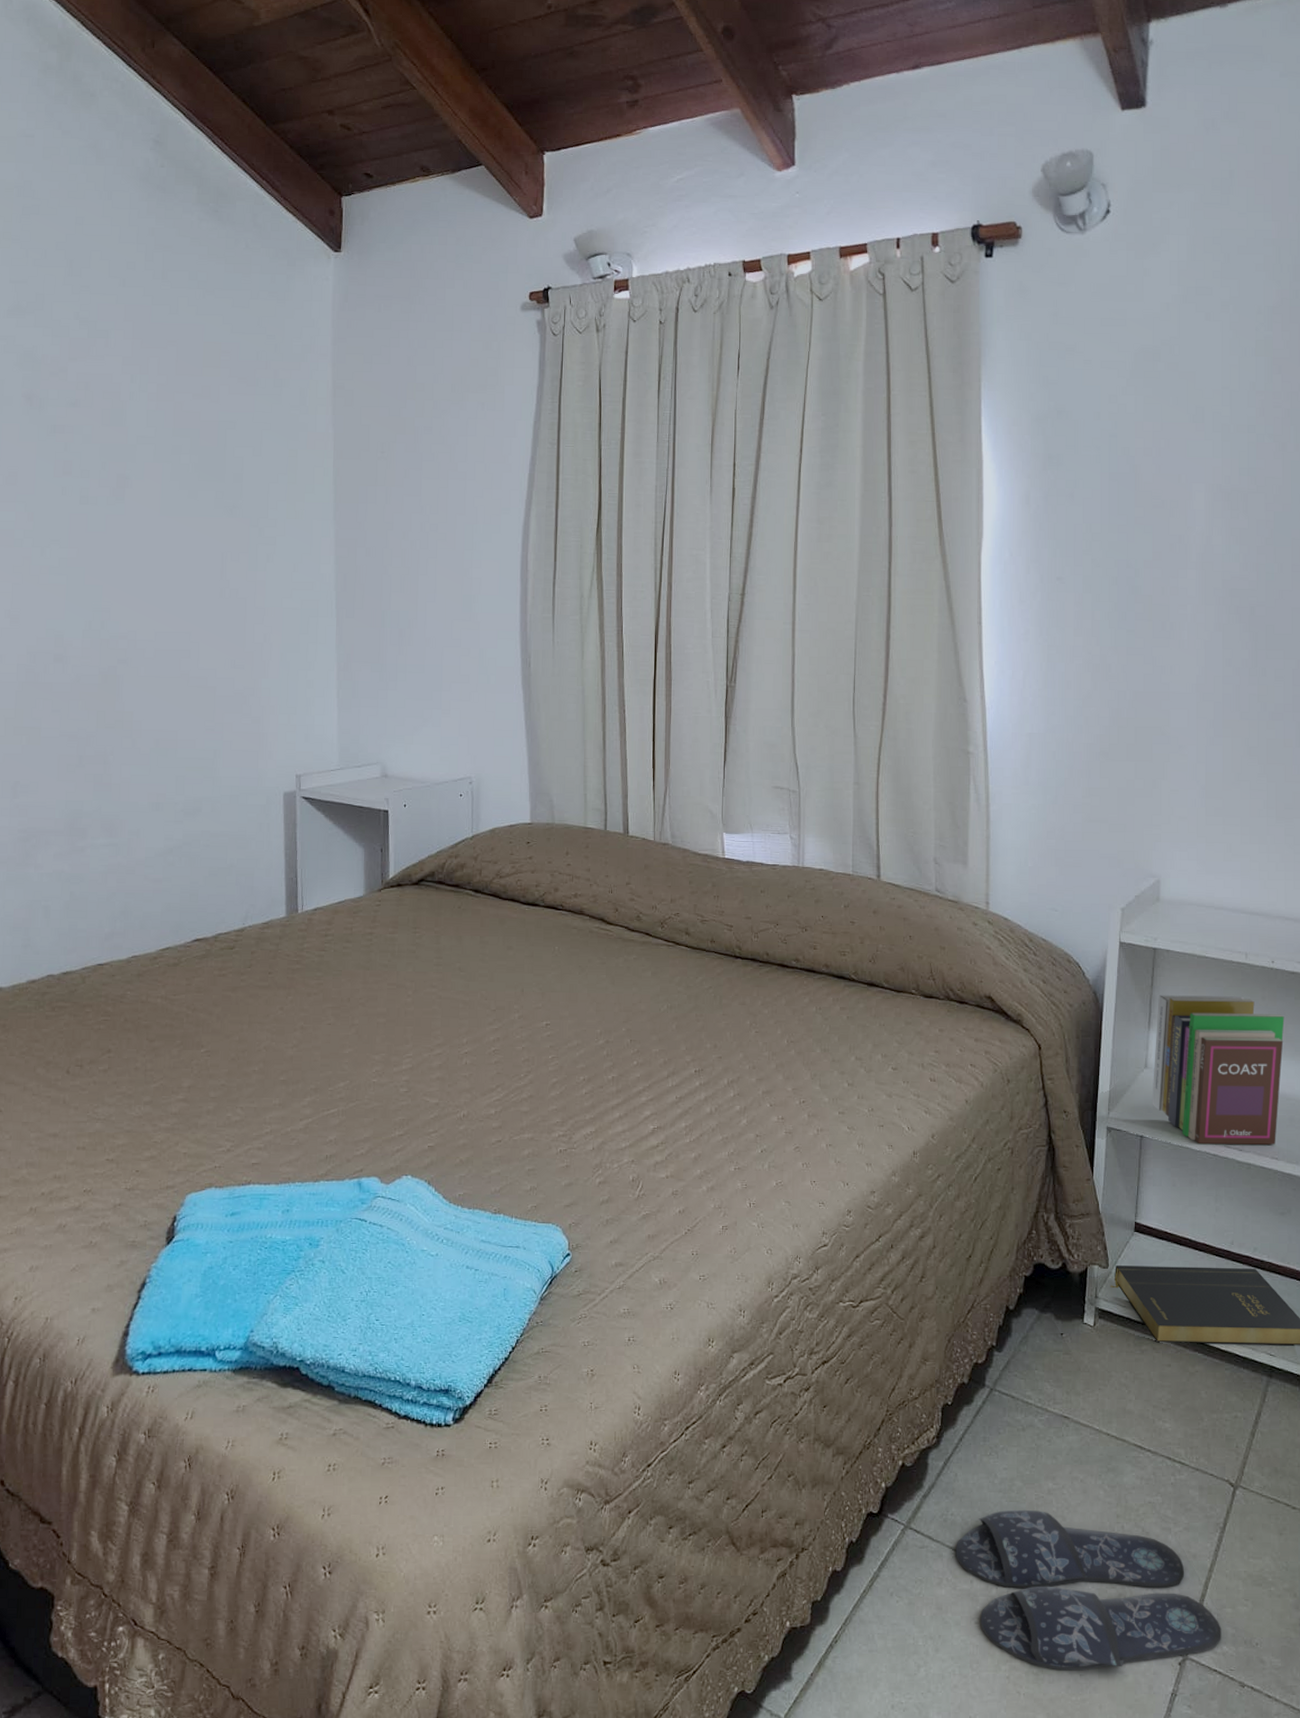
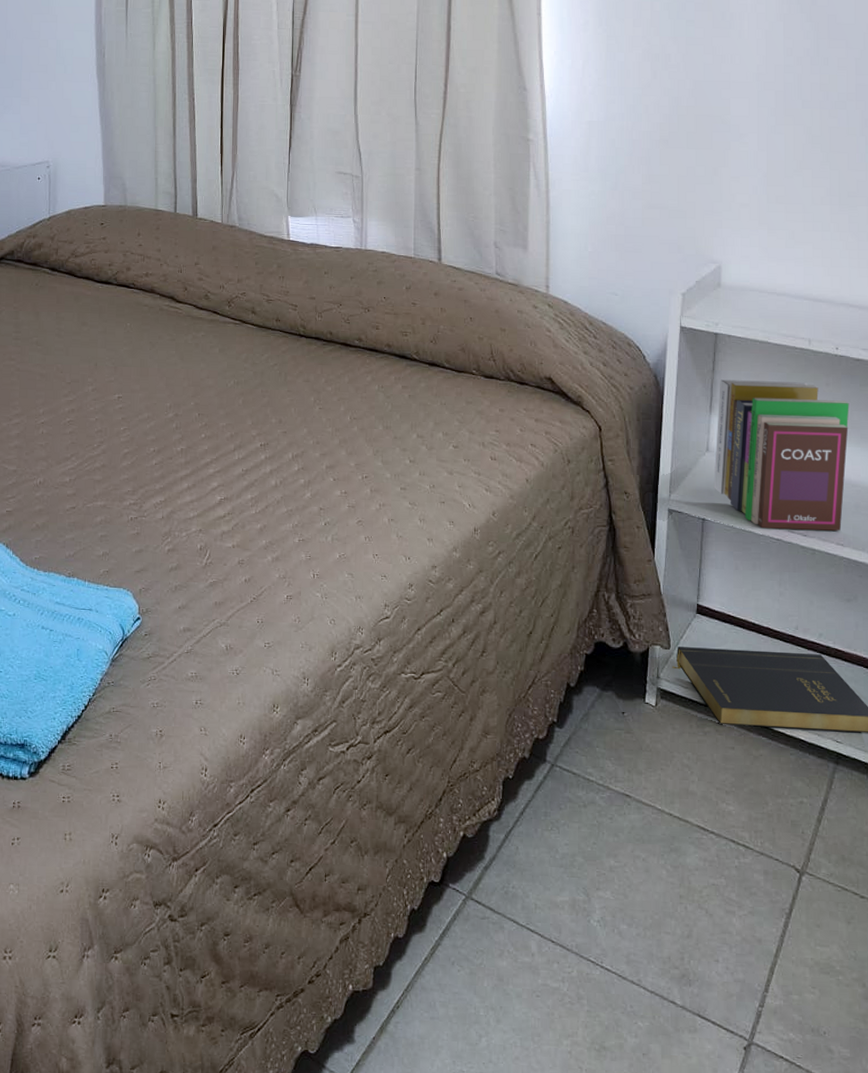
slippers: present [955,1509,1222,1671] -> none [517,885,788,1050]

